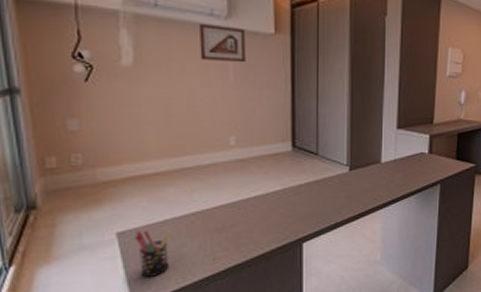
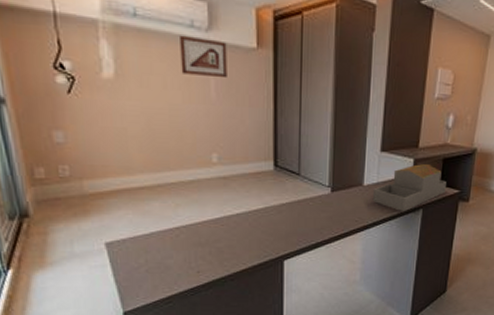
pen holder: present [134,230,171,277] -> none [122,242,157,285]
architectural model: none [390,140,462,188] -> present [372,164,446,212]

